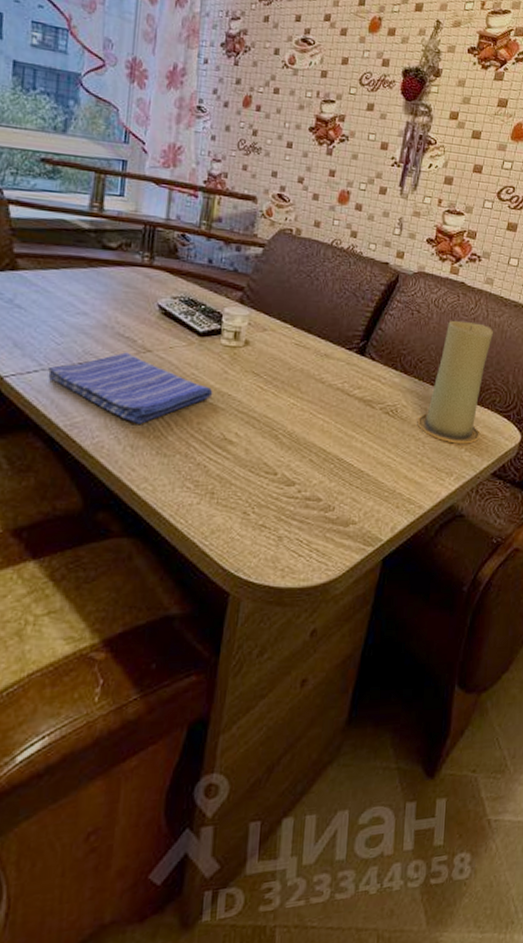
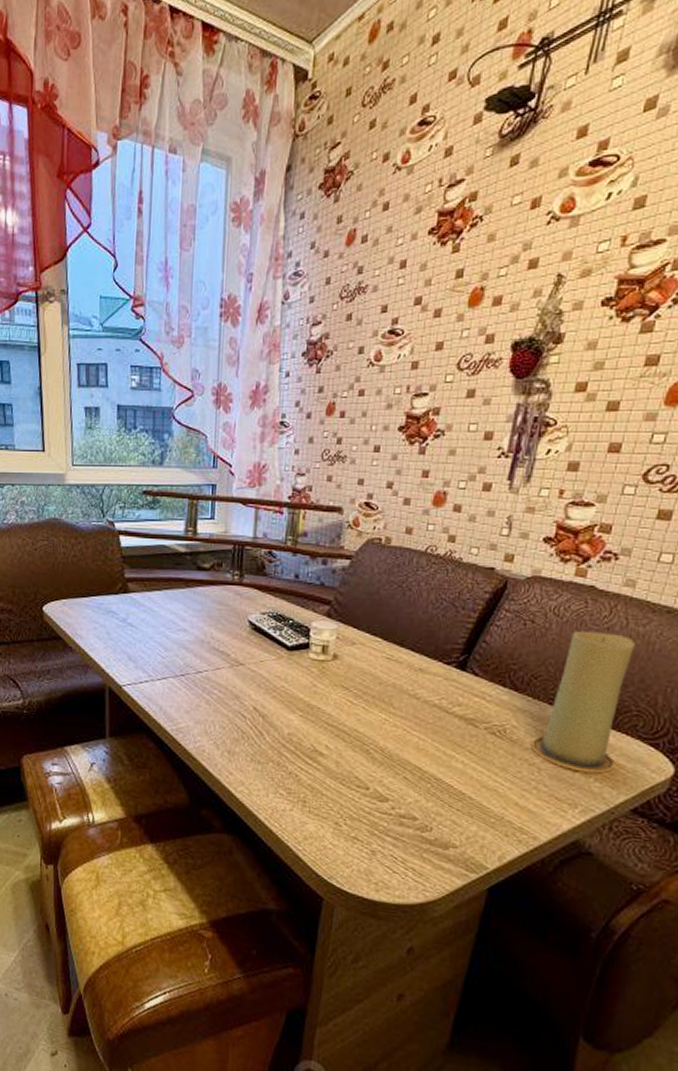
dish towel: present [48,352,213,424] -> none [156,665,303,732]

